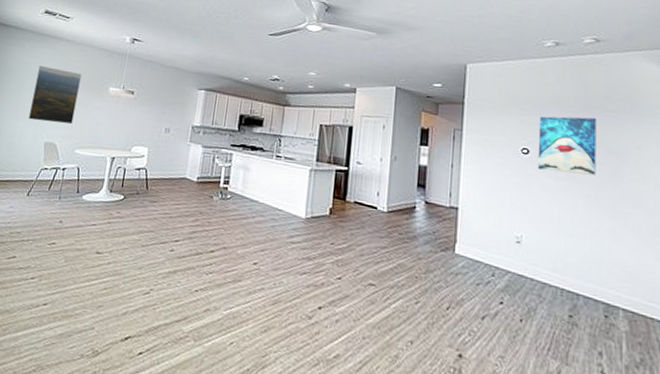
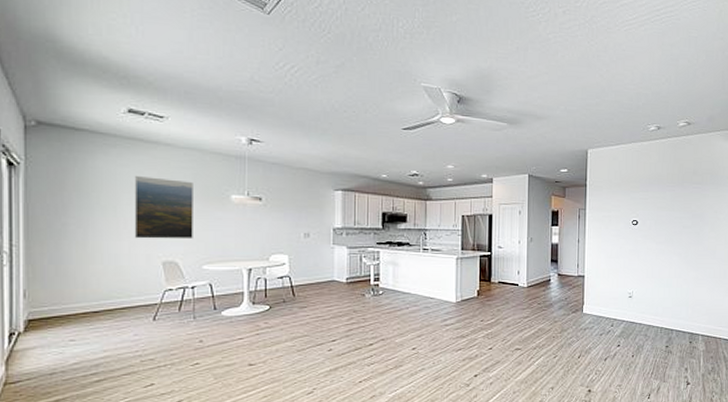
wall art: present [537,116,597,176] -> none [644,190,687,237]

